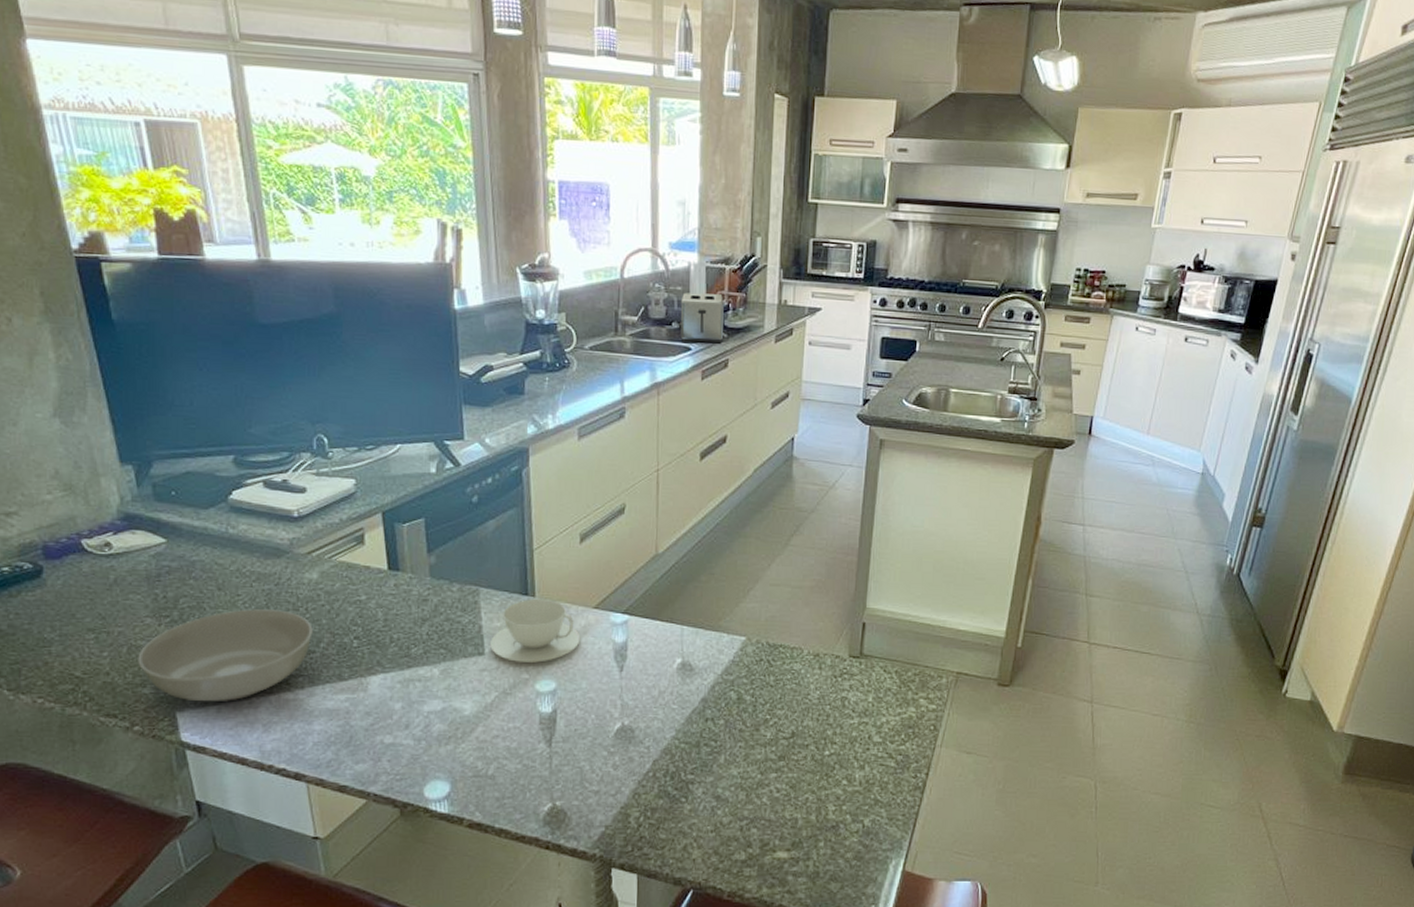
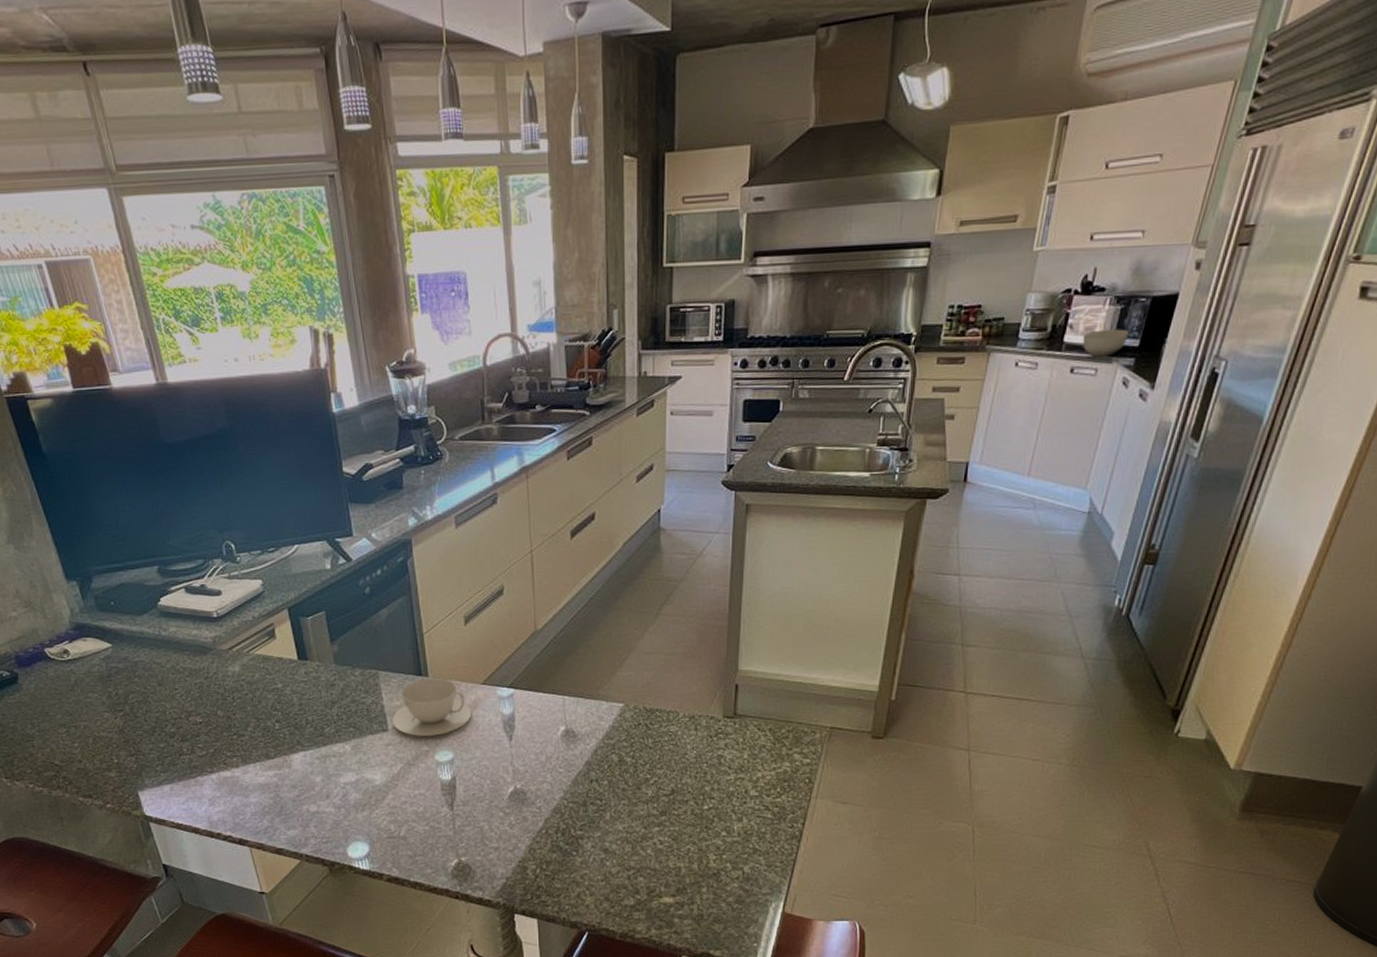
bowl: present [138,609,313,702] -> none [102,700,241,782]
toaster: present [678,292,724,345] -> none [542,372,585,425]
bowl: none [1195,305,1236,330] -> present [1083,329,1129,357]

